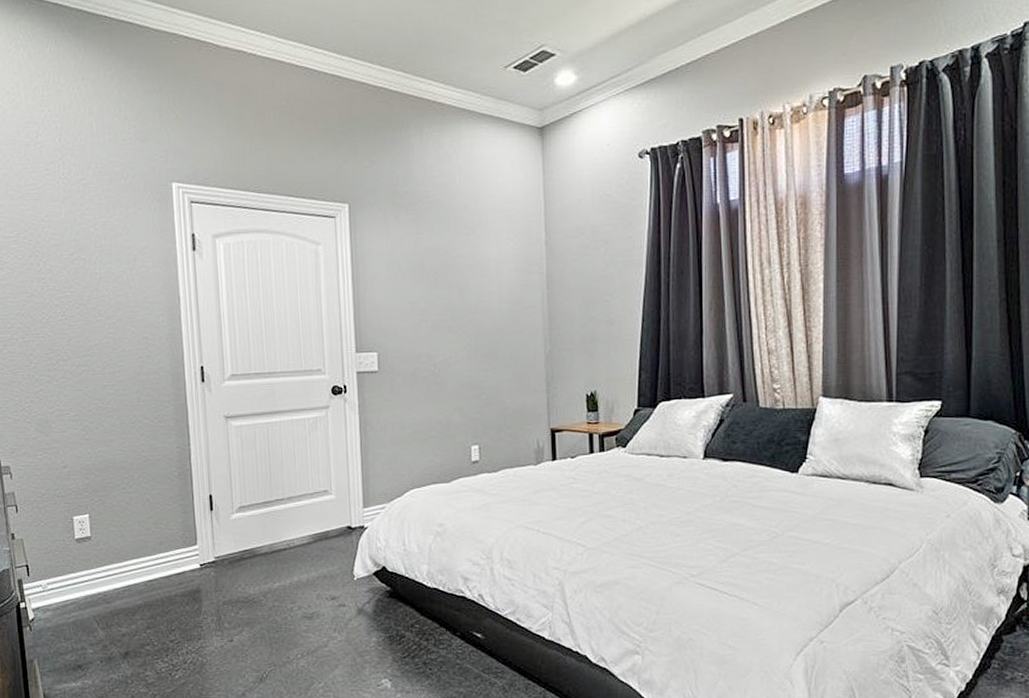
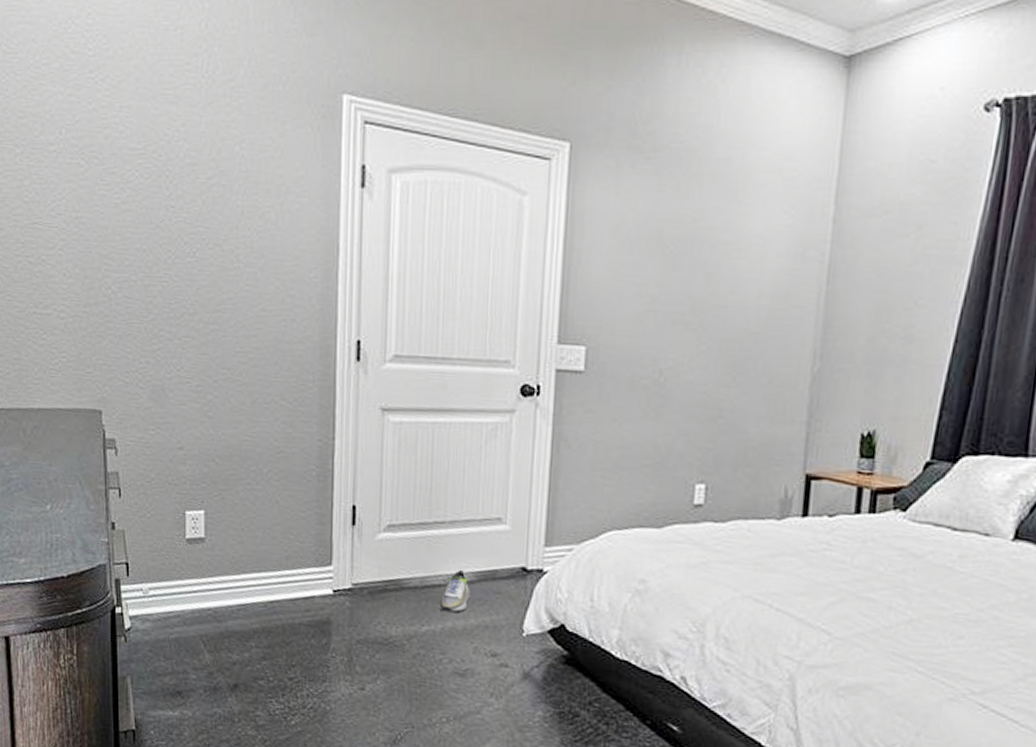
shoe: none [286,534,310,570] -> present [439,569,471,613]

